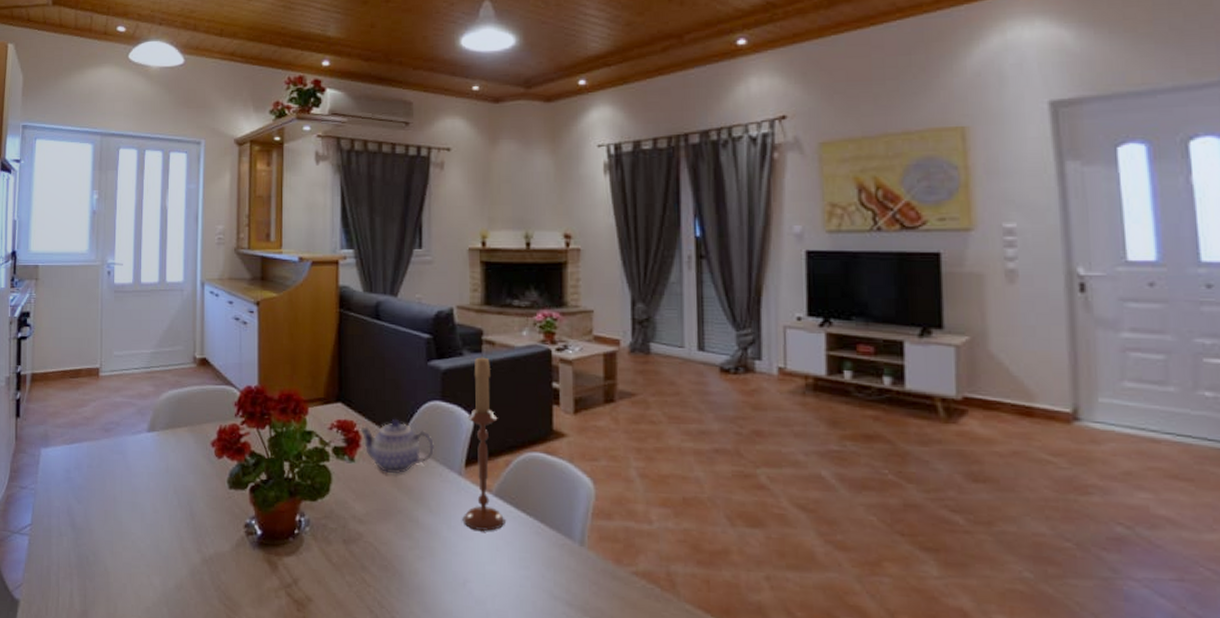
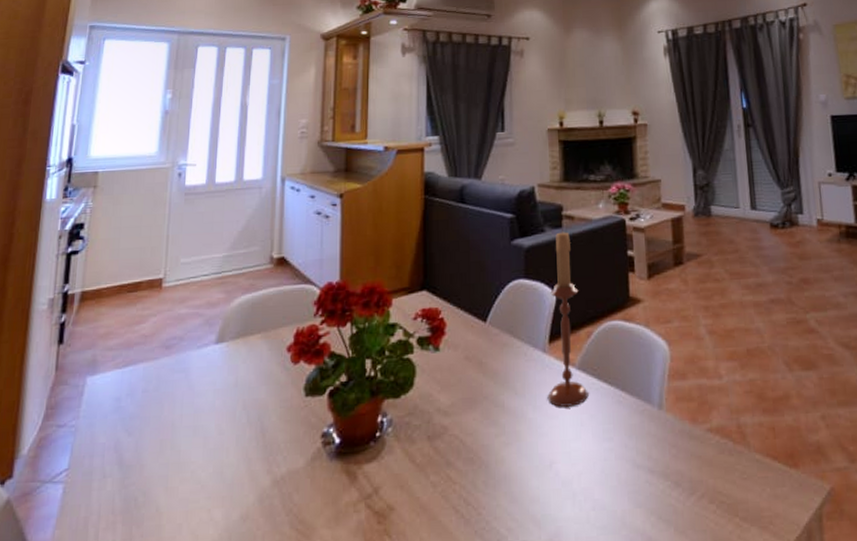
teapot: present [360,418,434,475] -> none [445,301,519,360]

